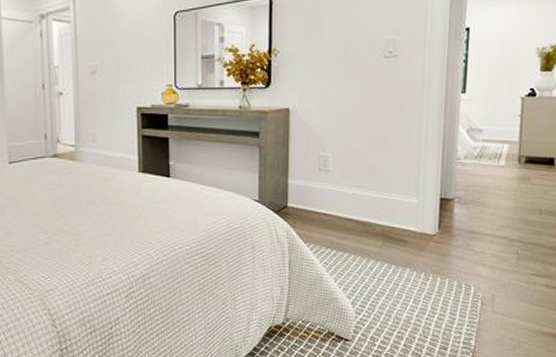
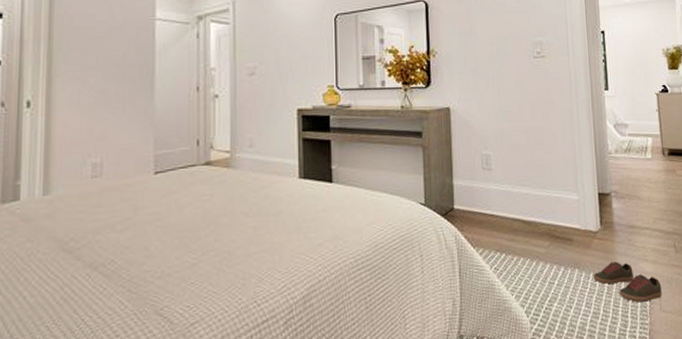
shoe: none [424,264,496,303] -> present [593,261,662,303]

